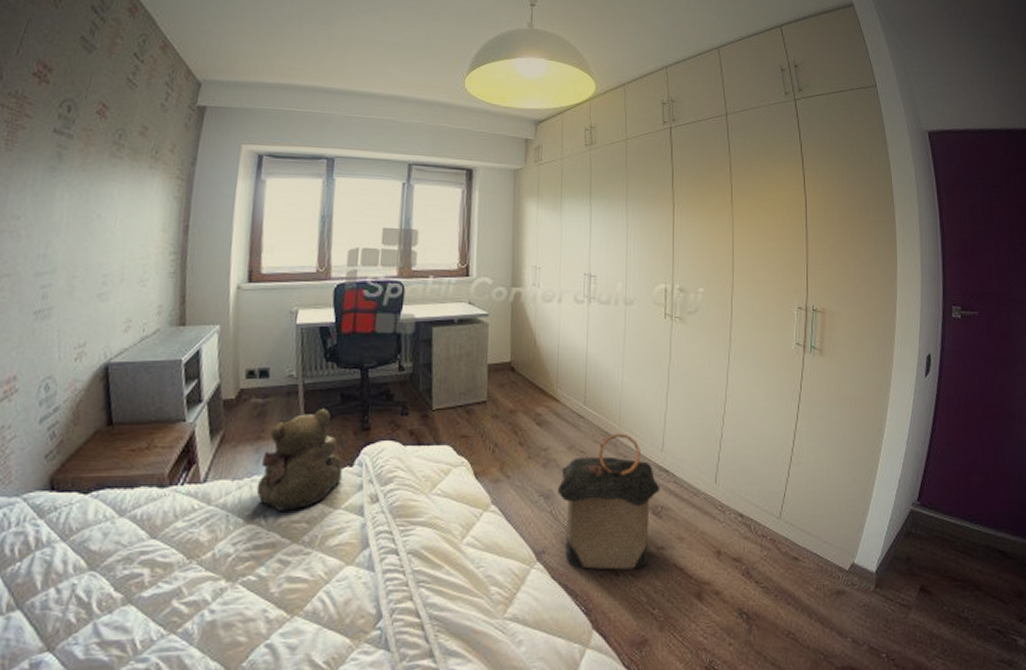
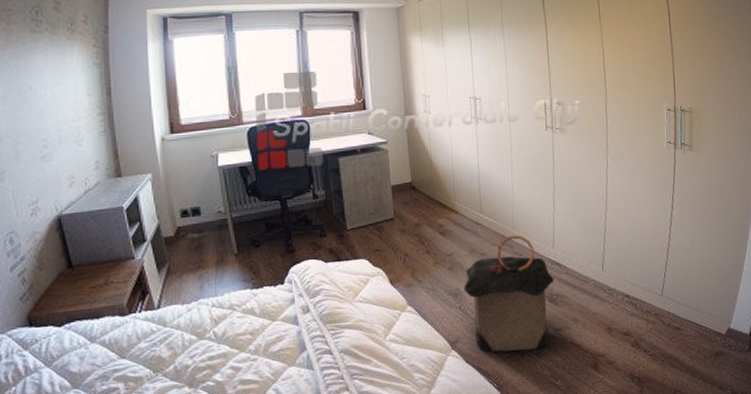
teddy bear: present [256,409,343,511] -> none [203,238,276,327]

